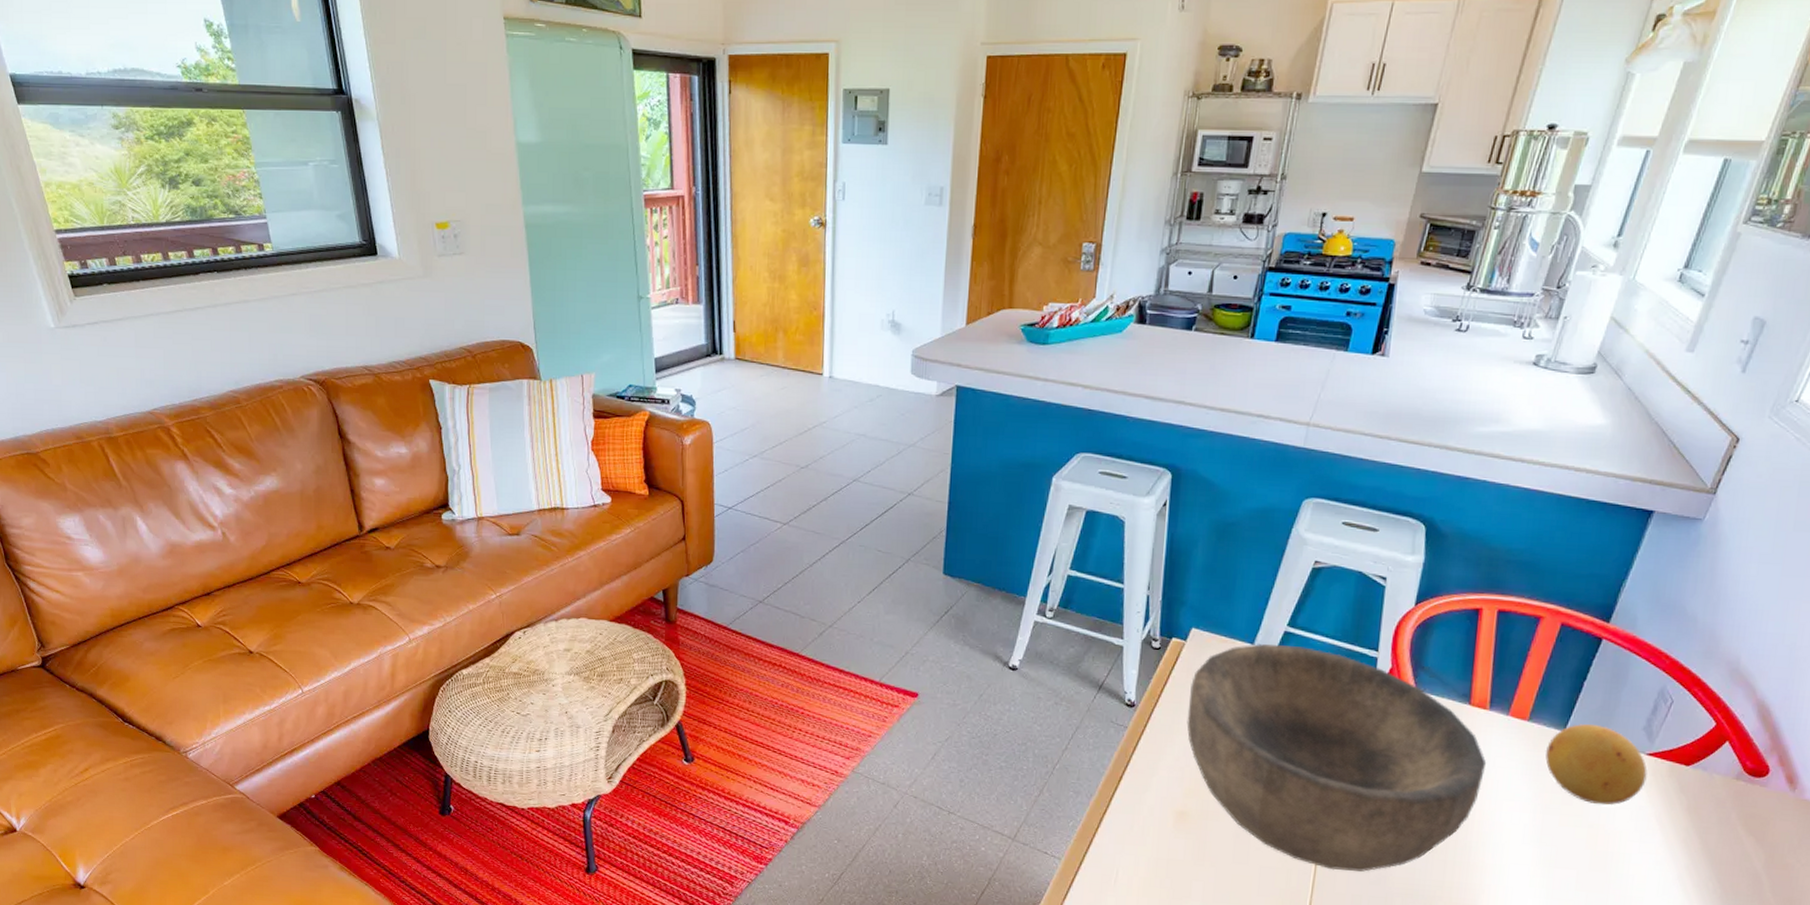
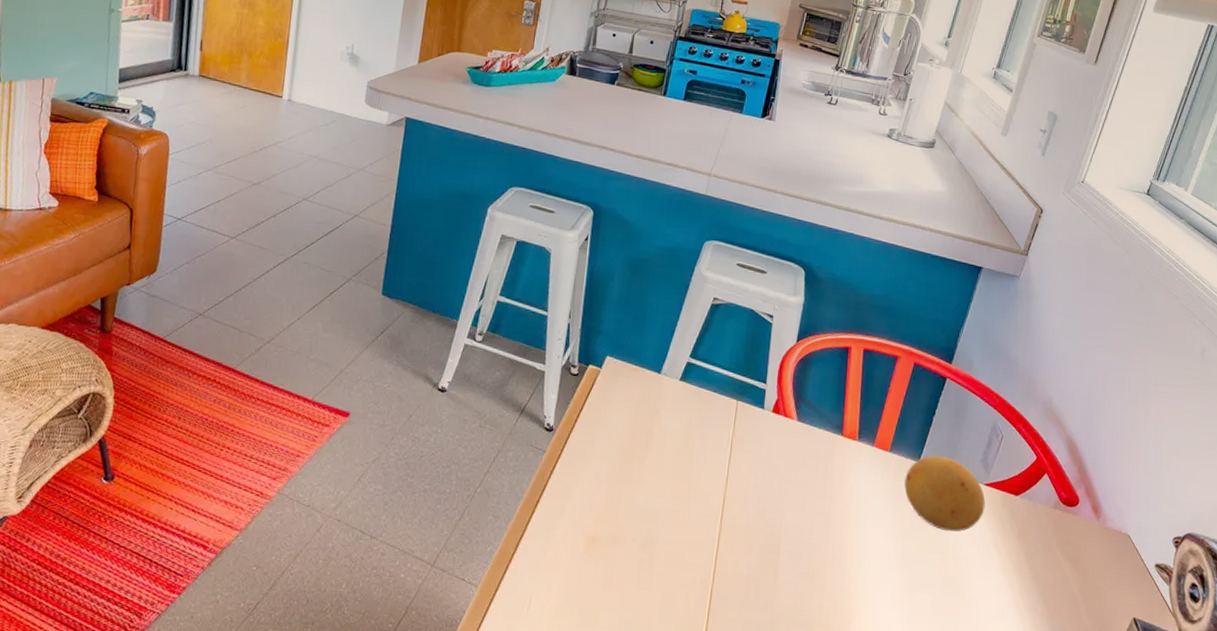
bowl: present [1187,644,1487,872] -> none [599,373,857,597]

